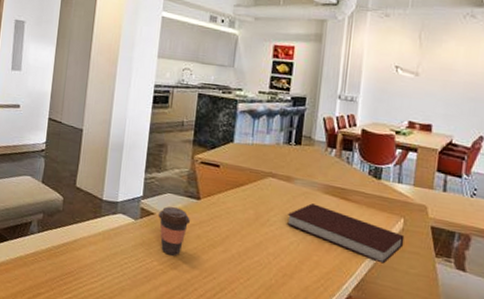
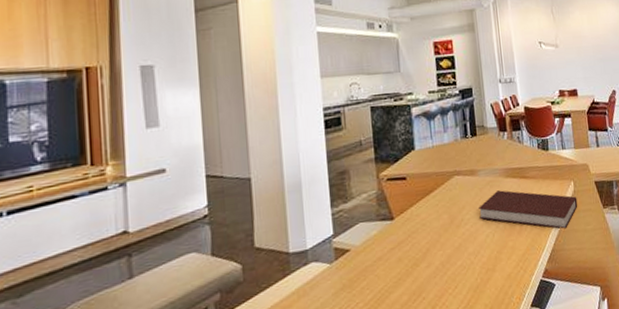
coffee cup: present [158,206,190,256] -> none [353,235,388,291]

